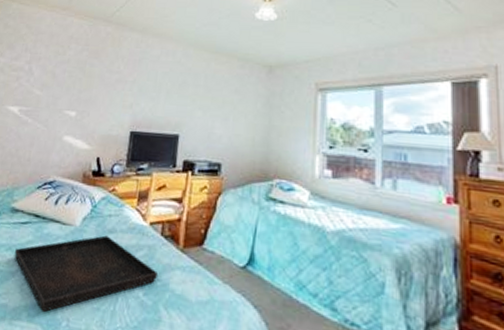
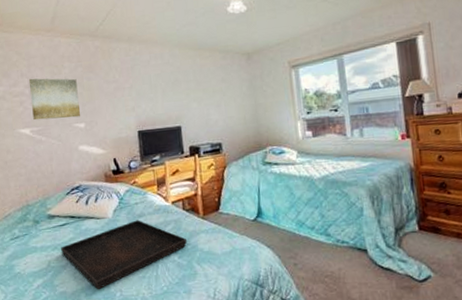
wall art: none [25,54,79,104] -> present [28,78,81,121]

